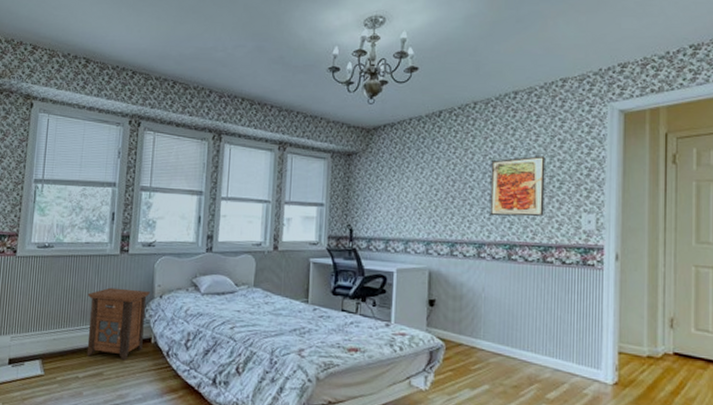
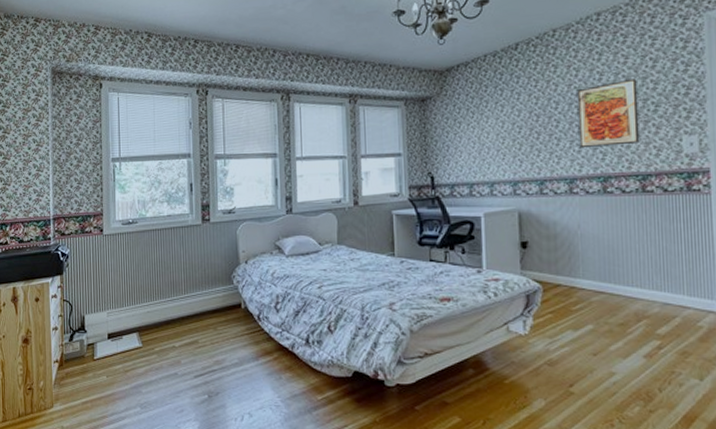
nightstand: present [86,287,150,361] -> none [175,257,235,328]

